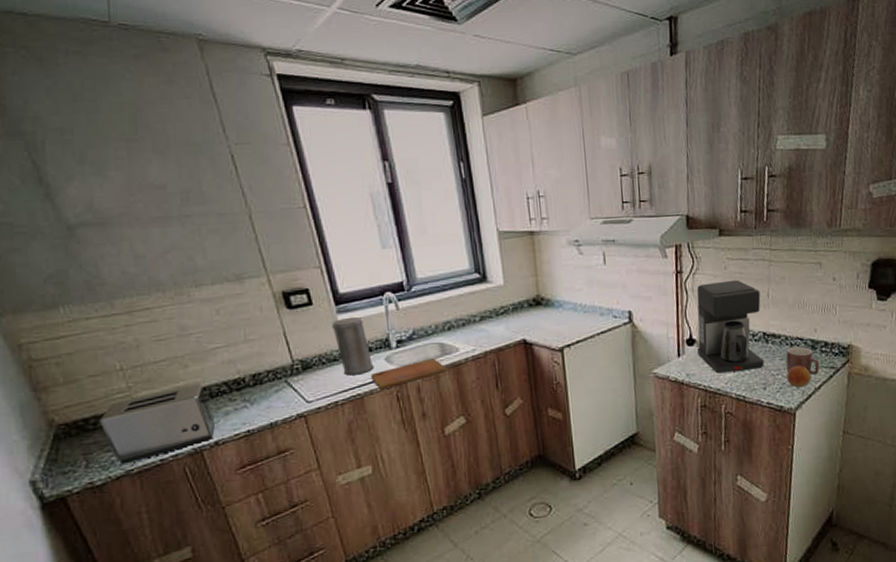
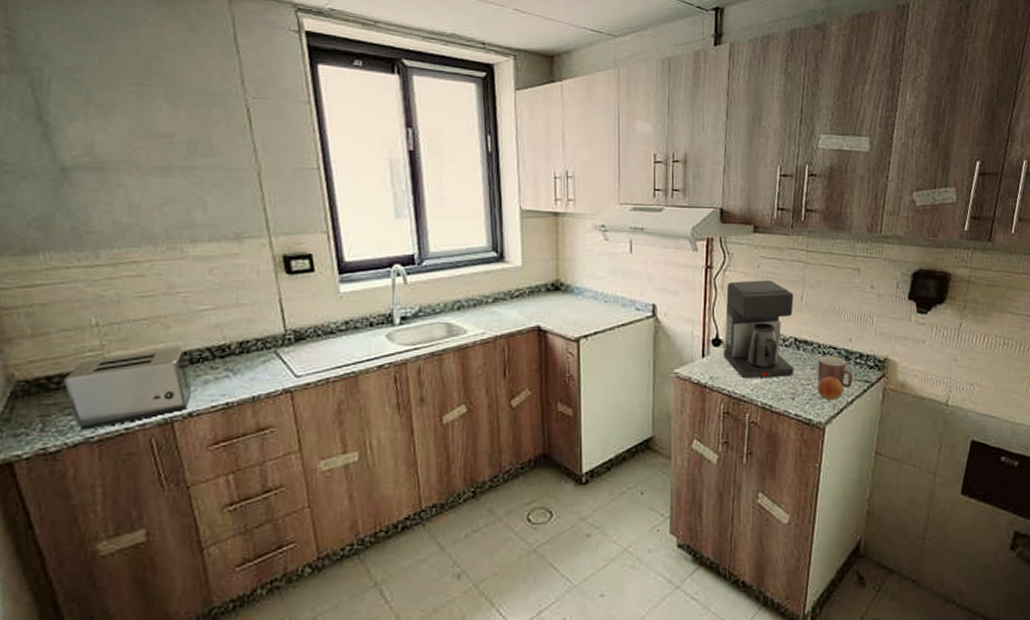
canister: present [332,316,374,376] -> none [333,287,373,351]
cutting board: present [370,358,448,390] -> none [368,339,453,369]

